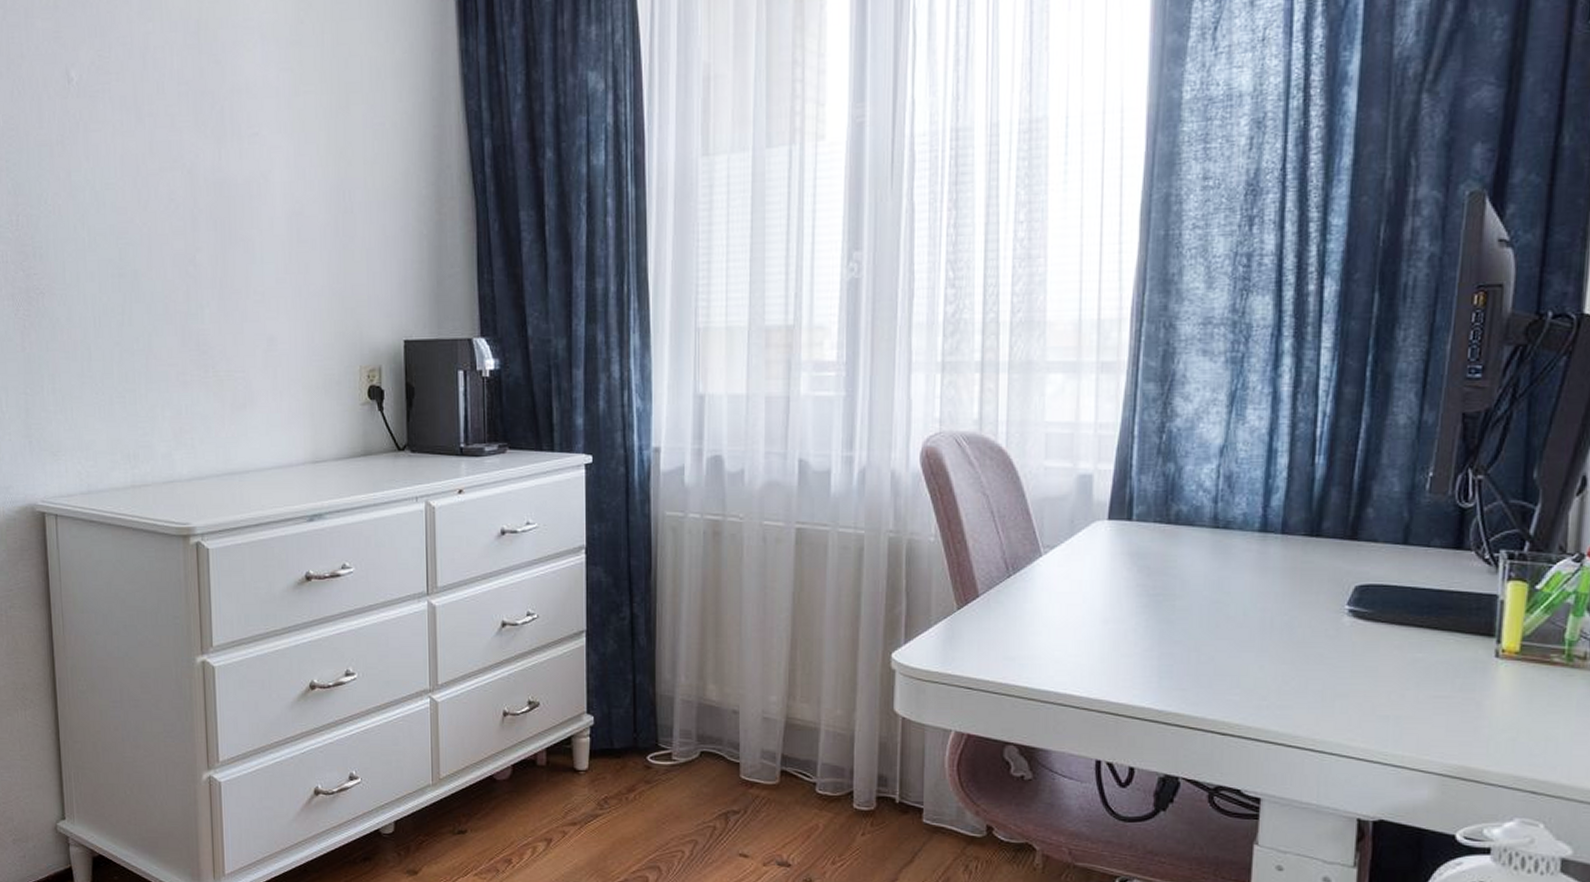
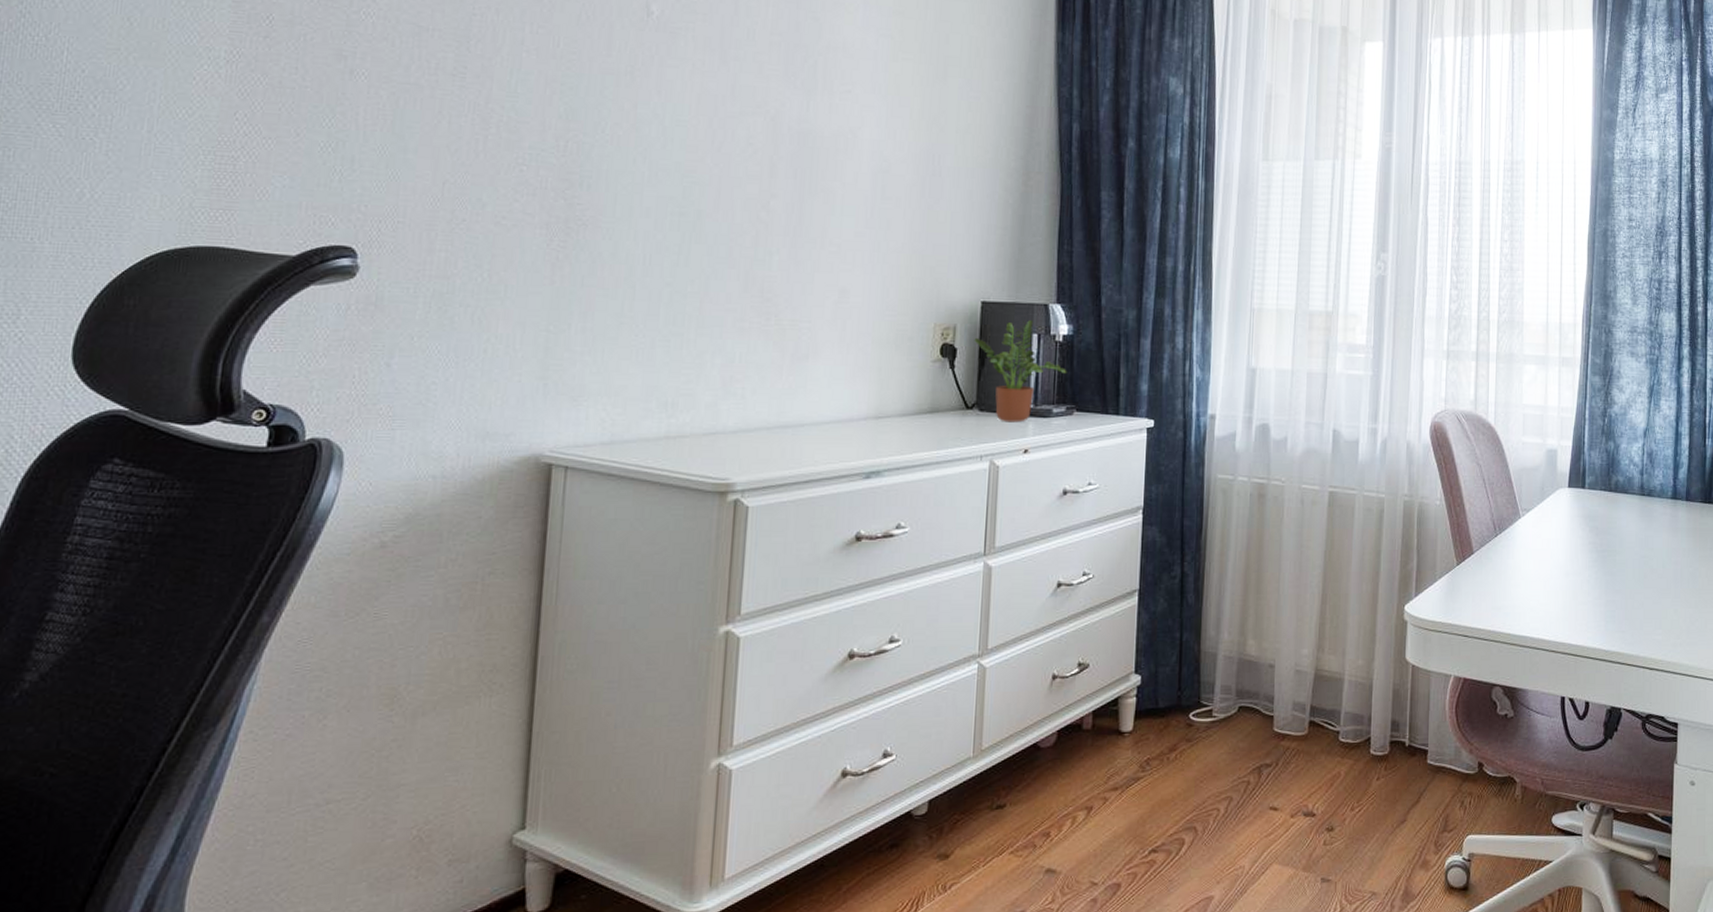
potted plant: none [400,357,497,463] -> present [974,320,1067,423]

